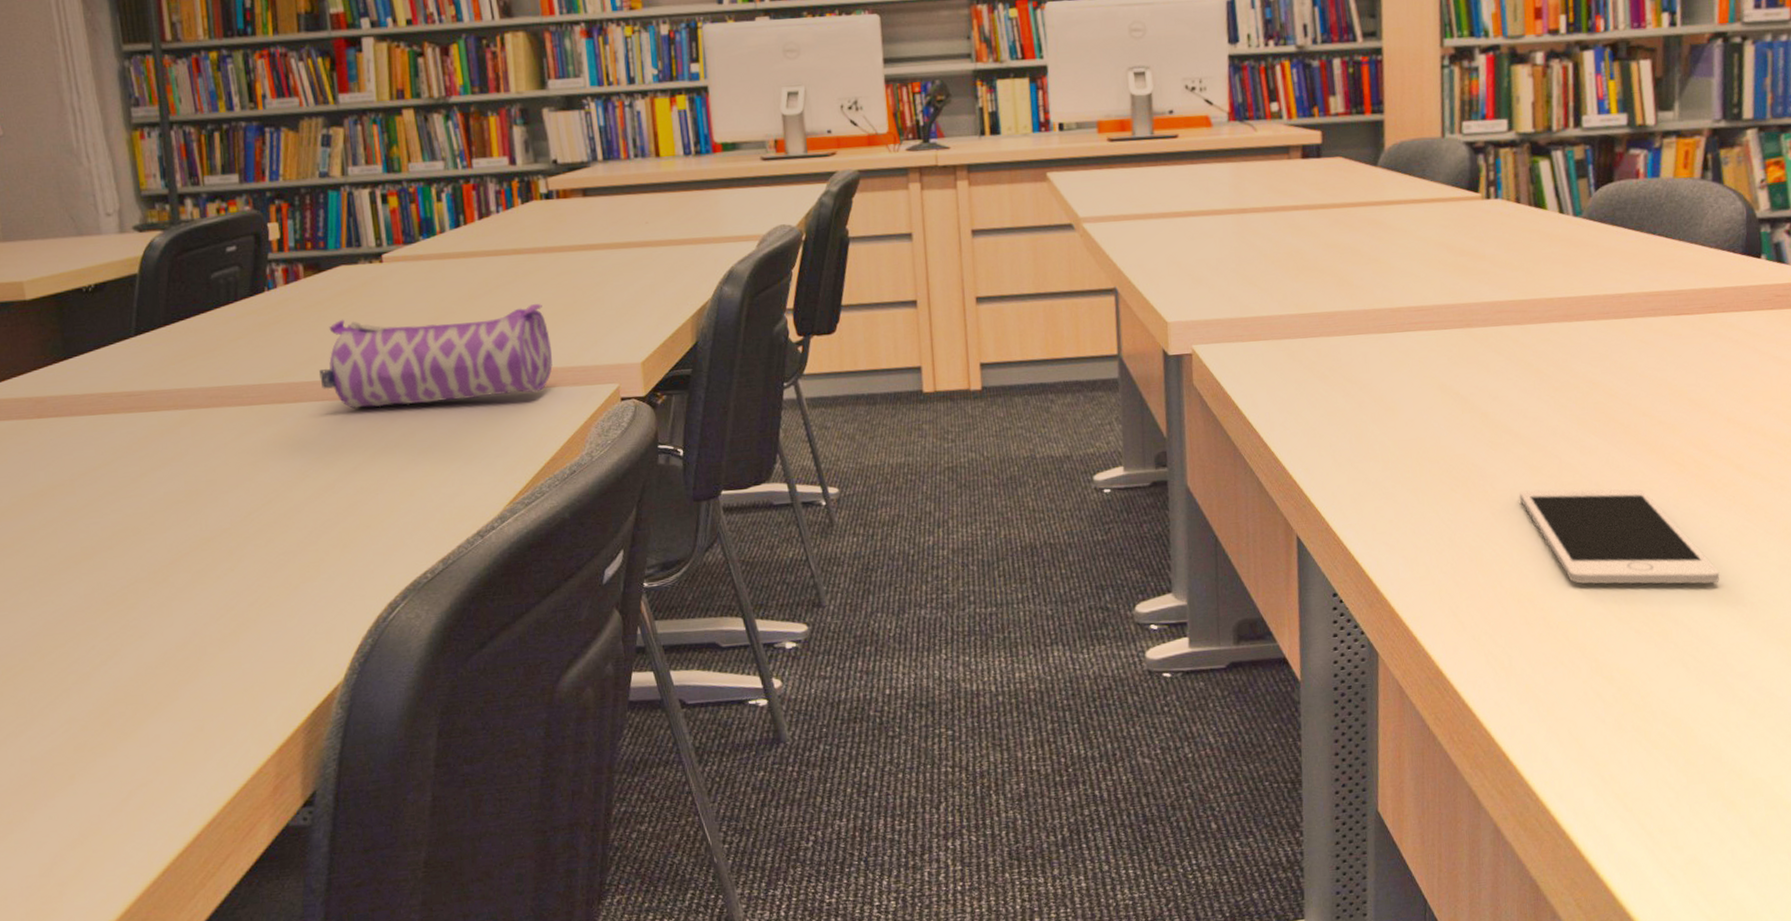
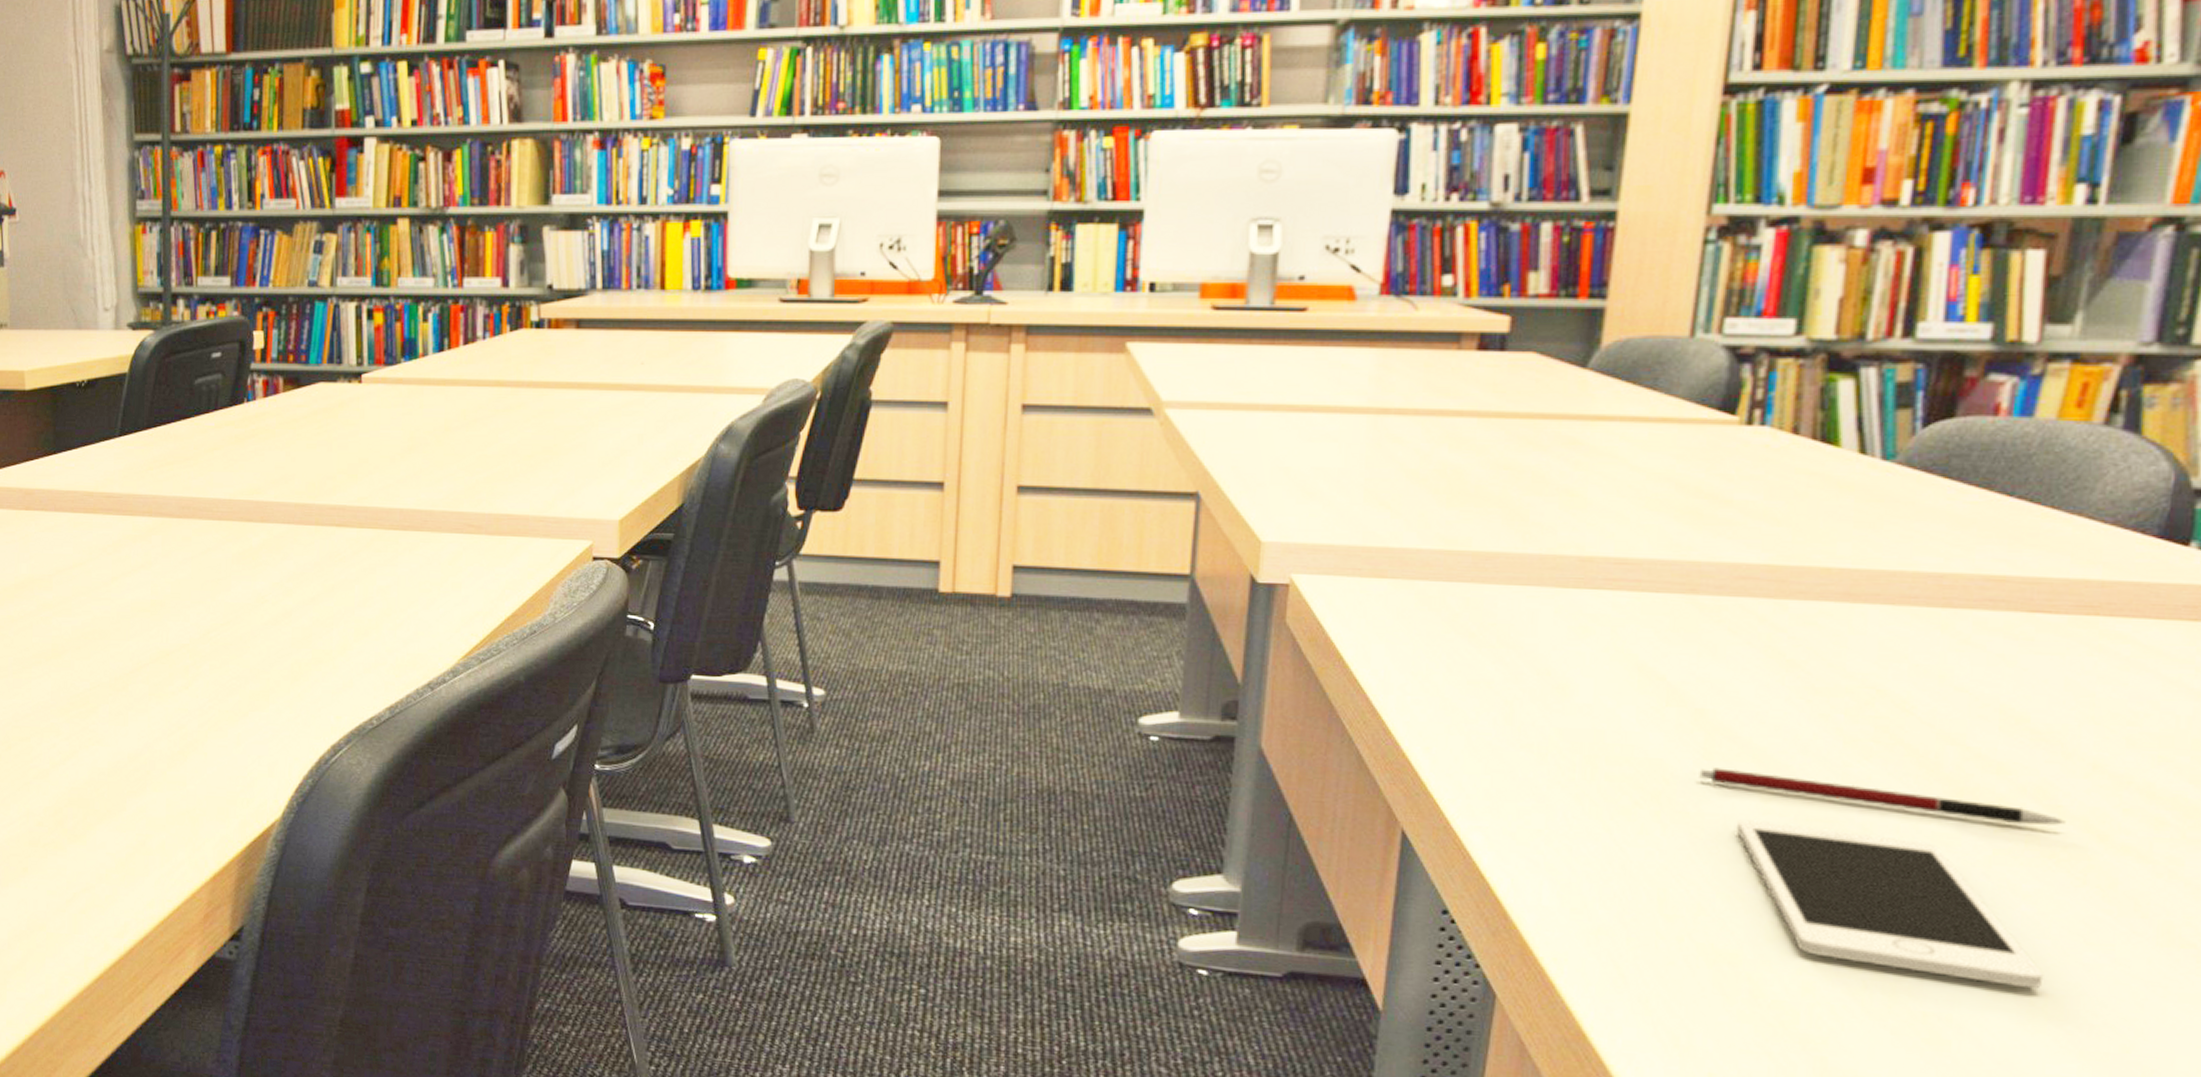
pencil case: present [319,303,553,409] -> none [288,439,525,541]
pen: none [1490,454,1717,468] -> present [1699,767,2065,825]

